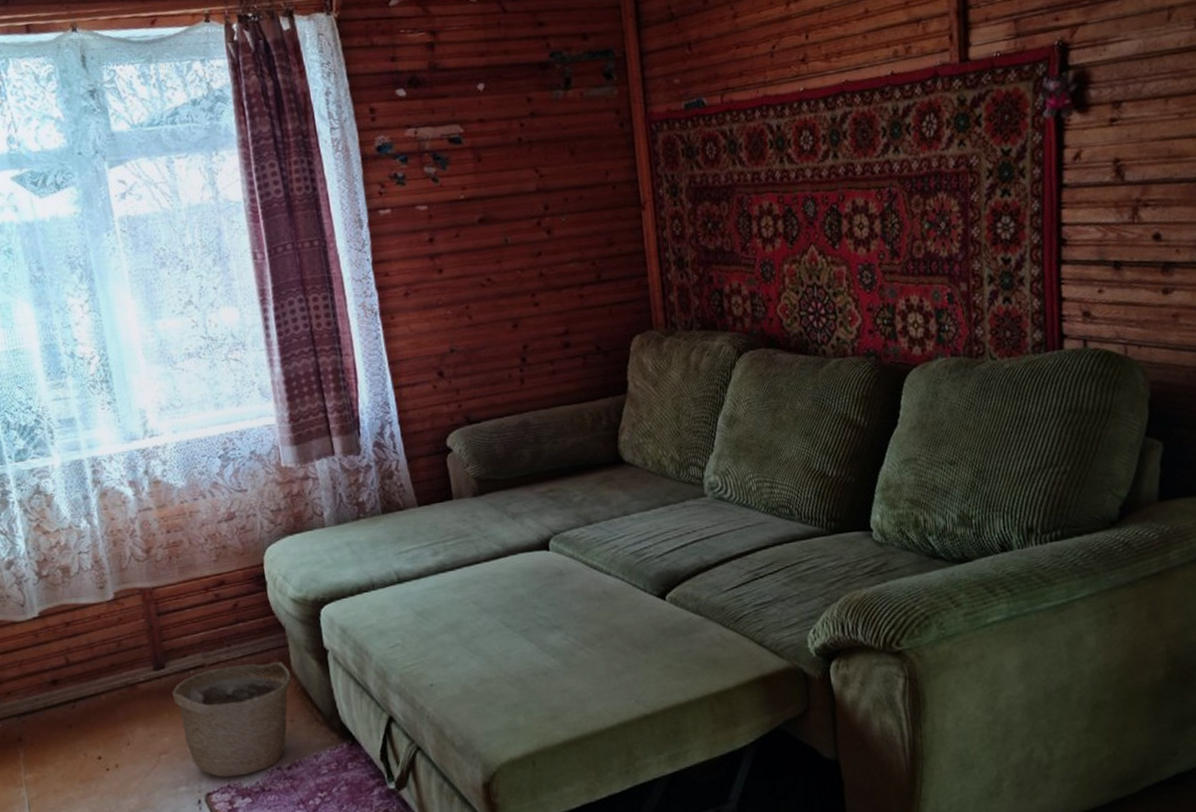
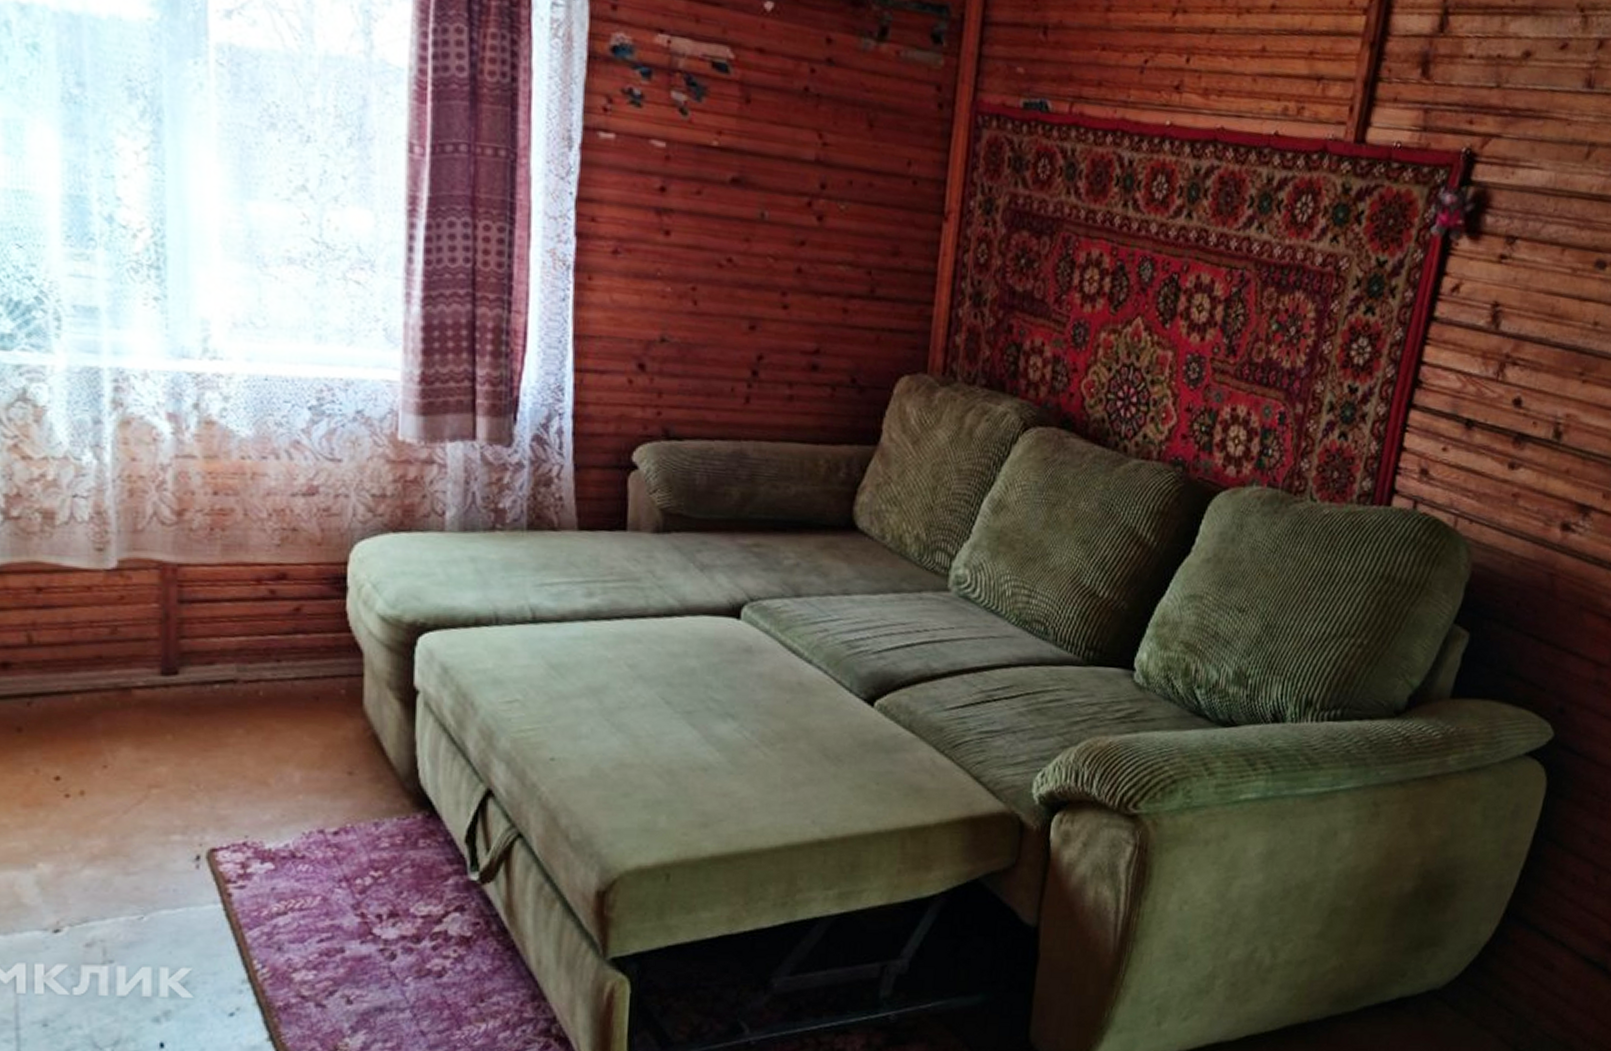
basket: present [172,661,292,777] -> none [182,687,361,833]

